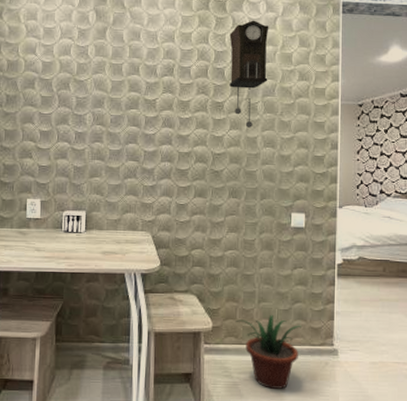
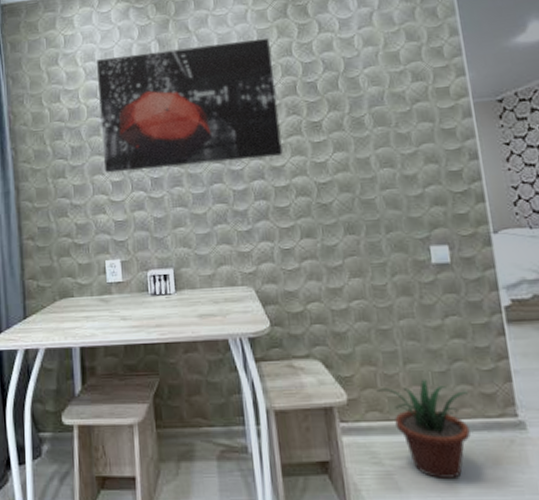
wall art: none [34,20,191,127] -> present [96,37,283,173]
pendulum clock: present [229,20,269,128] -> none [316,20,373,147]

